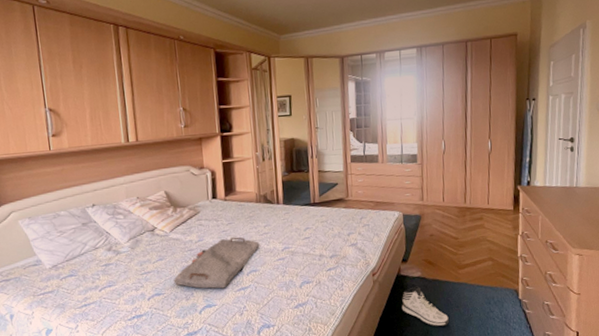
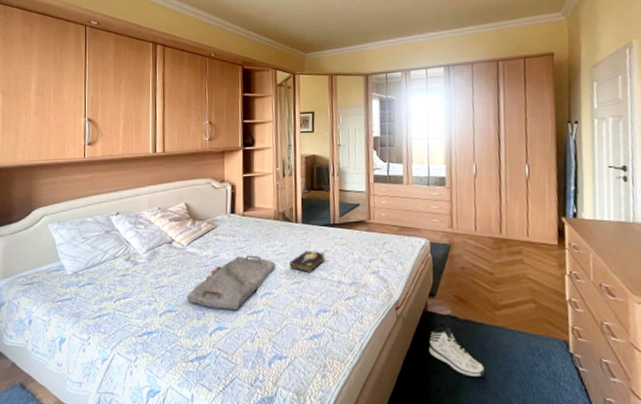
hardback book: none [273,229,307,250] -> present [289,250,325,273]

